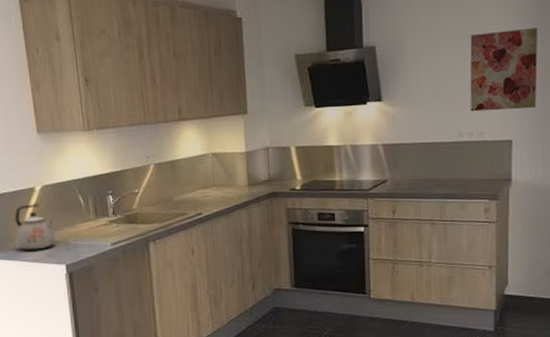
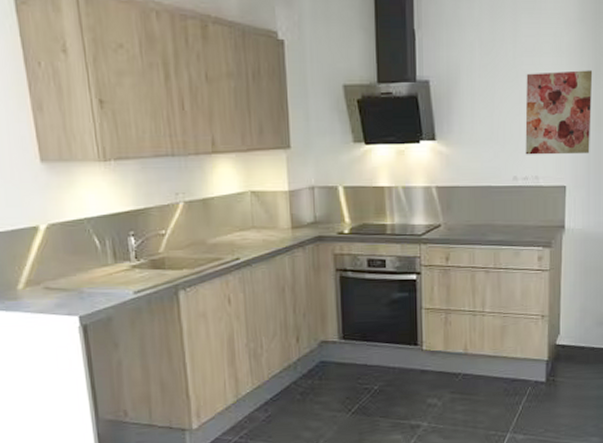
kettle: present [14,204,56,250] -> none [13,245,67,300]

